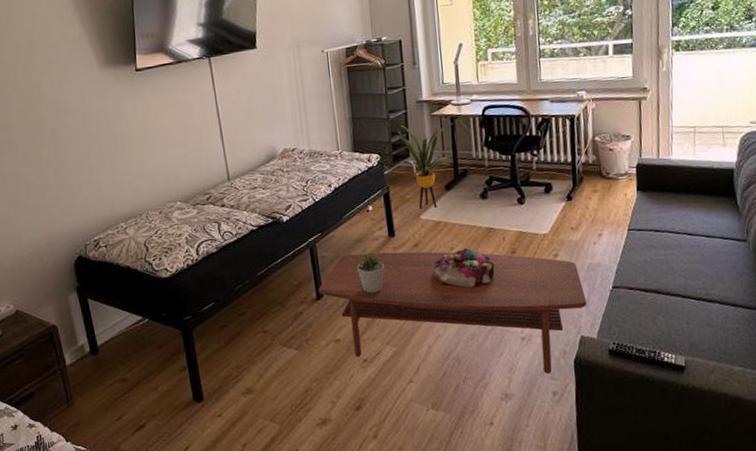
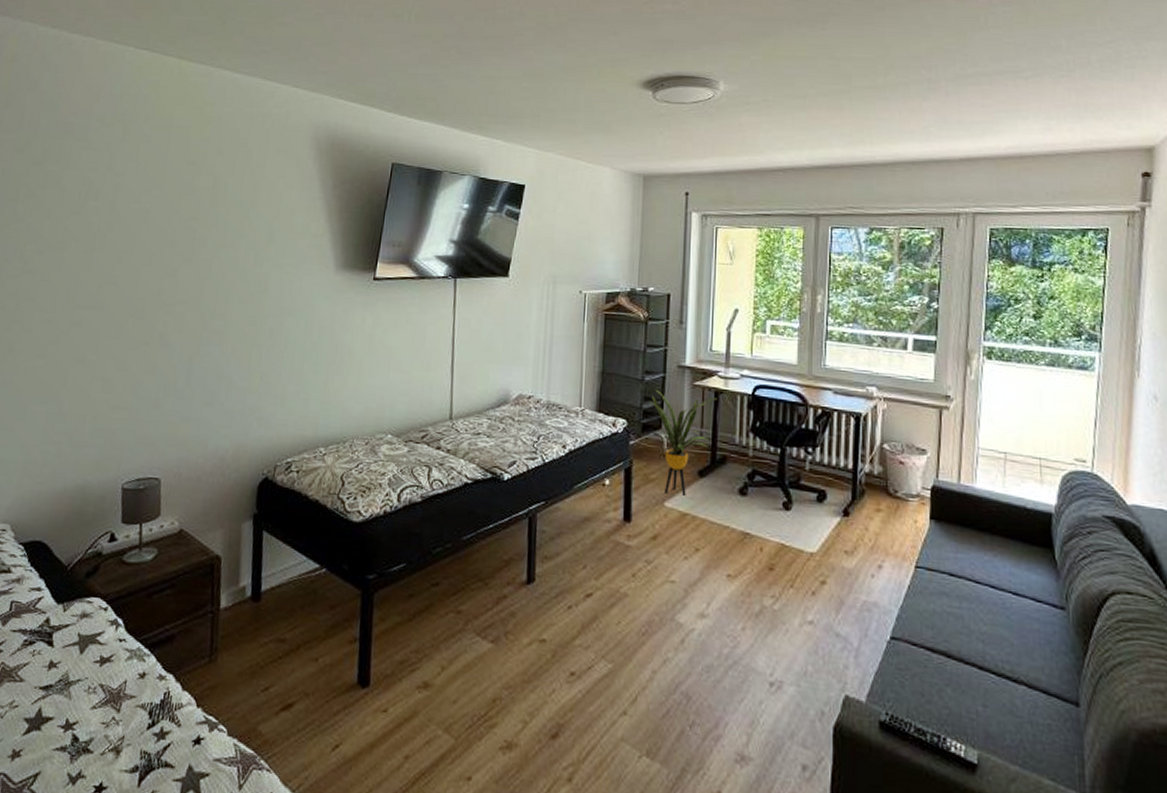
coffee table: present [319,251,587,375] -> none [531,534,857,740]
potted plant: present [355,251,384,294] -> none [578,535,613,589]
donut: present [433,248,495,288] -> none [671,553,747,605]

